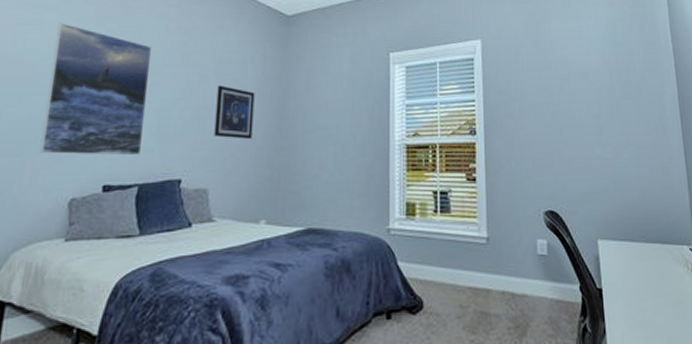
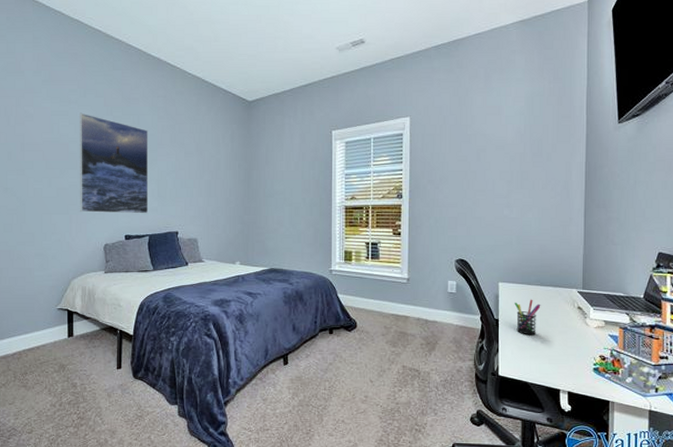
wall art: present [214,85,255,139] -> none [199,160,227,202]
pen holder: none [618,260,650,309] -> present [514,299,541,336]

